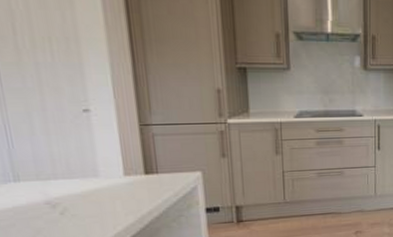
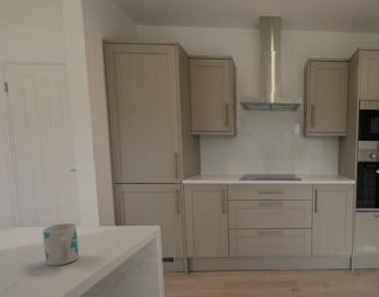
mug: none [46,173,99,228] -> present [42,222,80,266]

